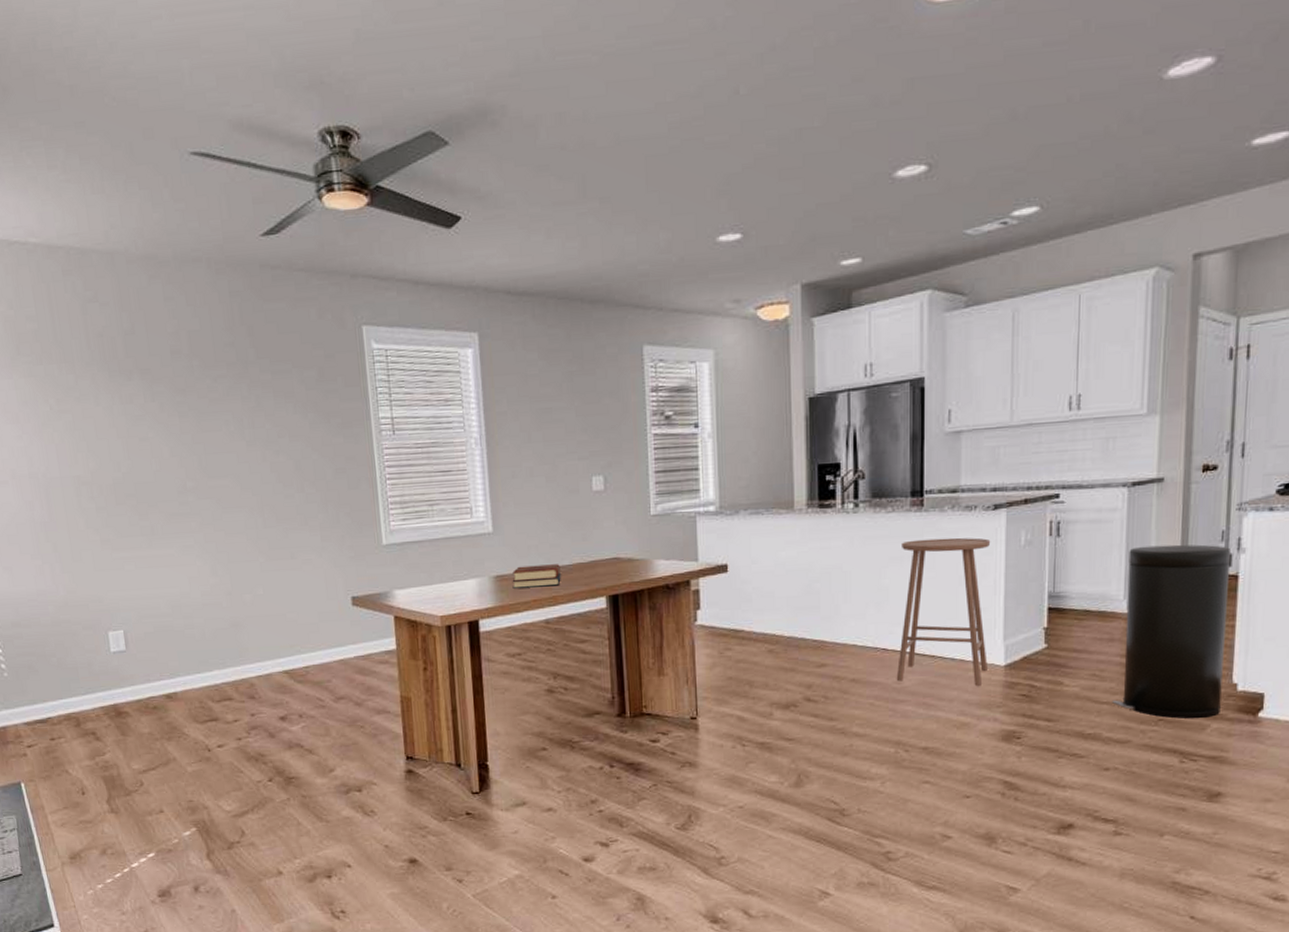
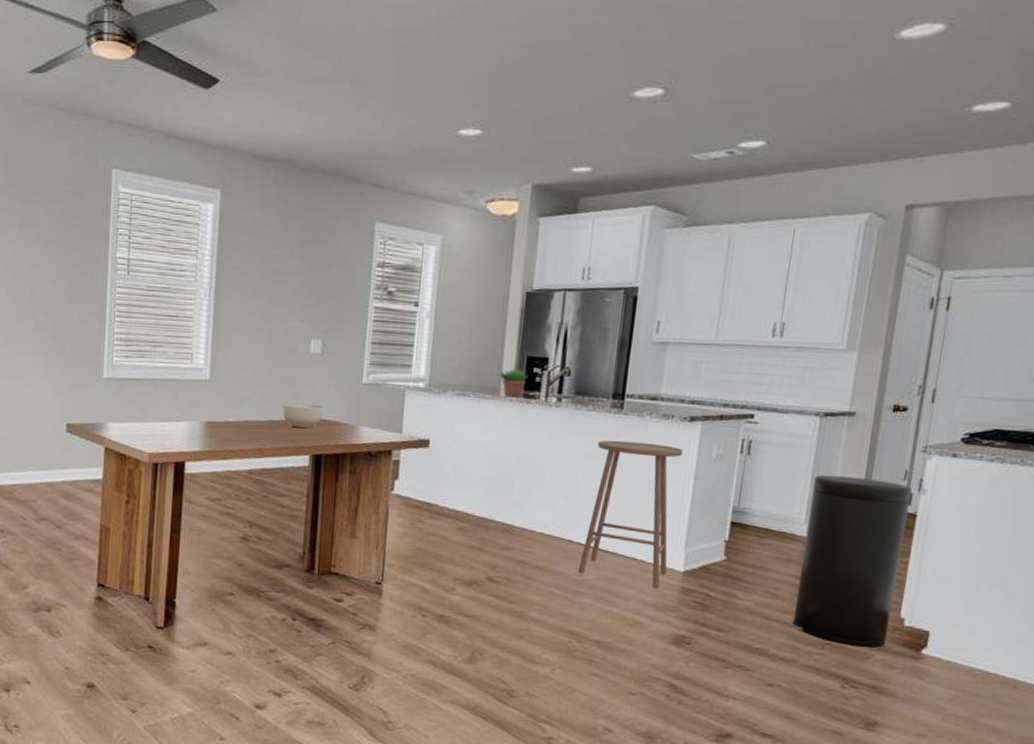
books: present [512,564,562,589] -> none [221,415,271,439]
bowl: none [572,543,615,571] -> present [282,403,324,429]
succulent plant: none [791,479,822,510] -> present [499,369,529,398]

